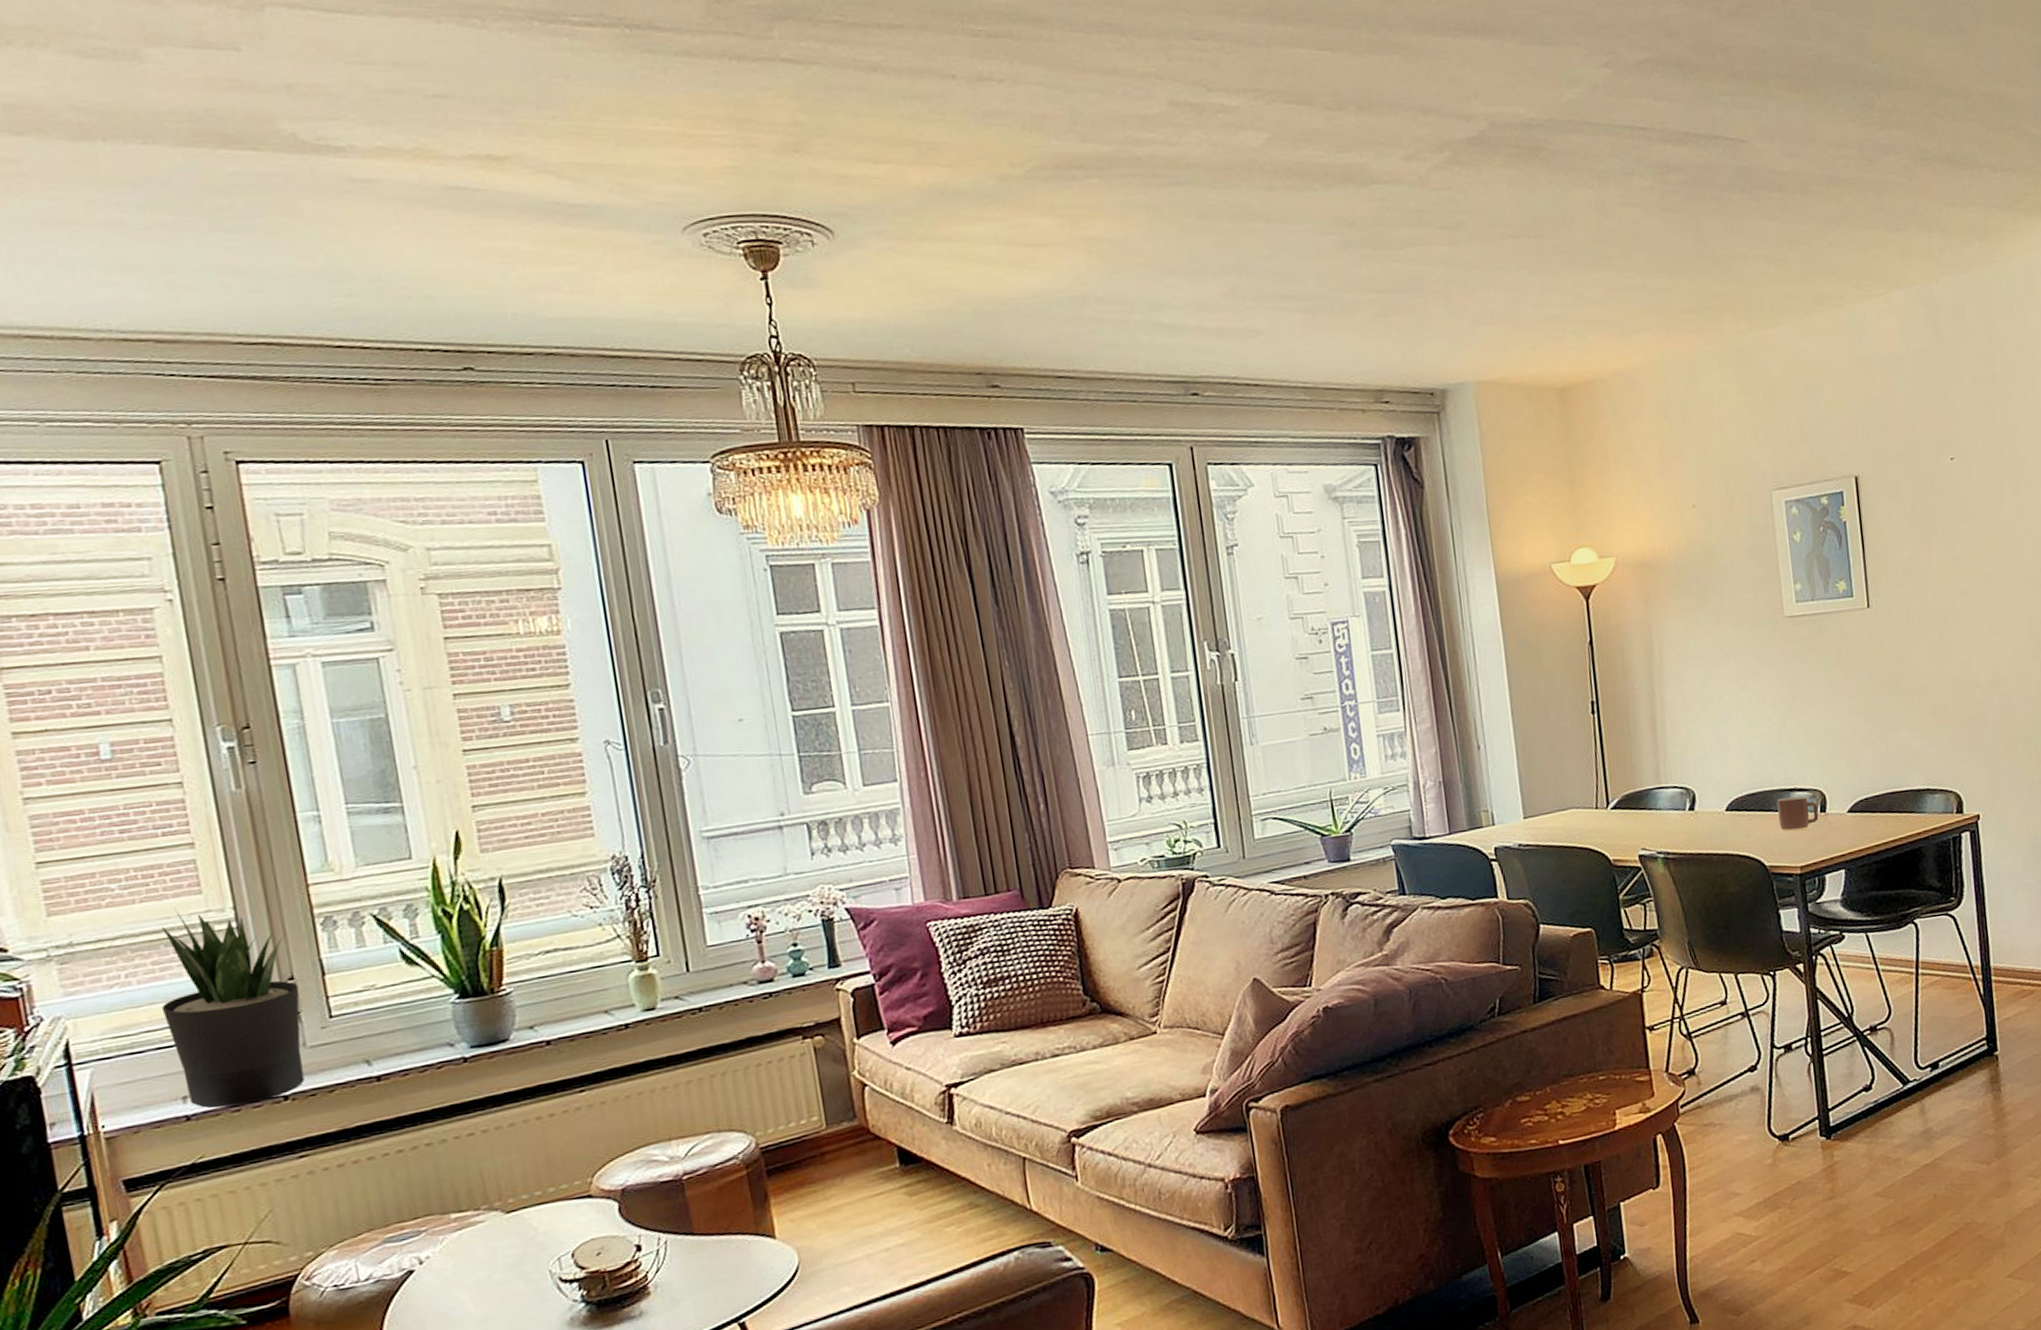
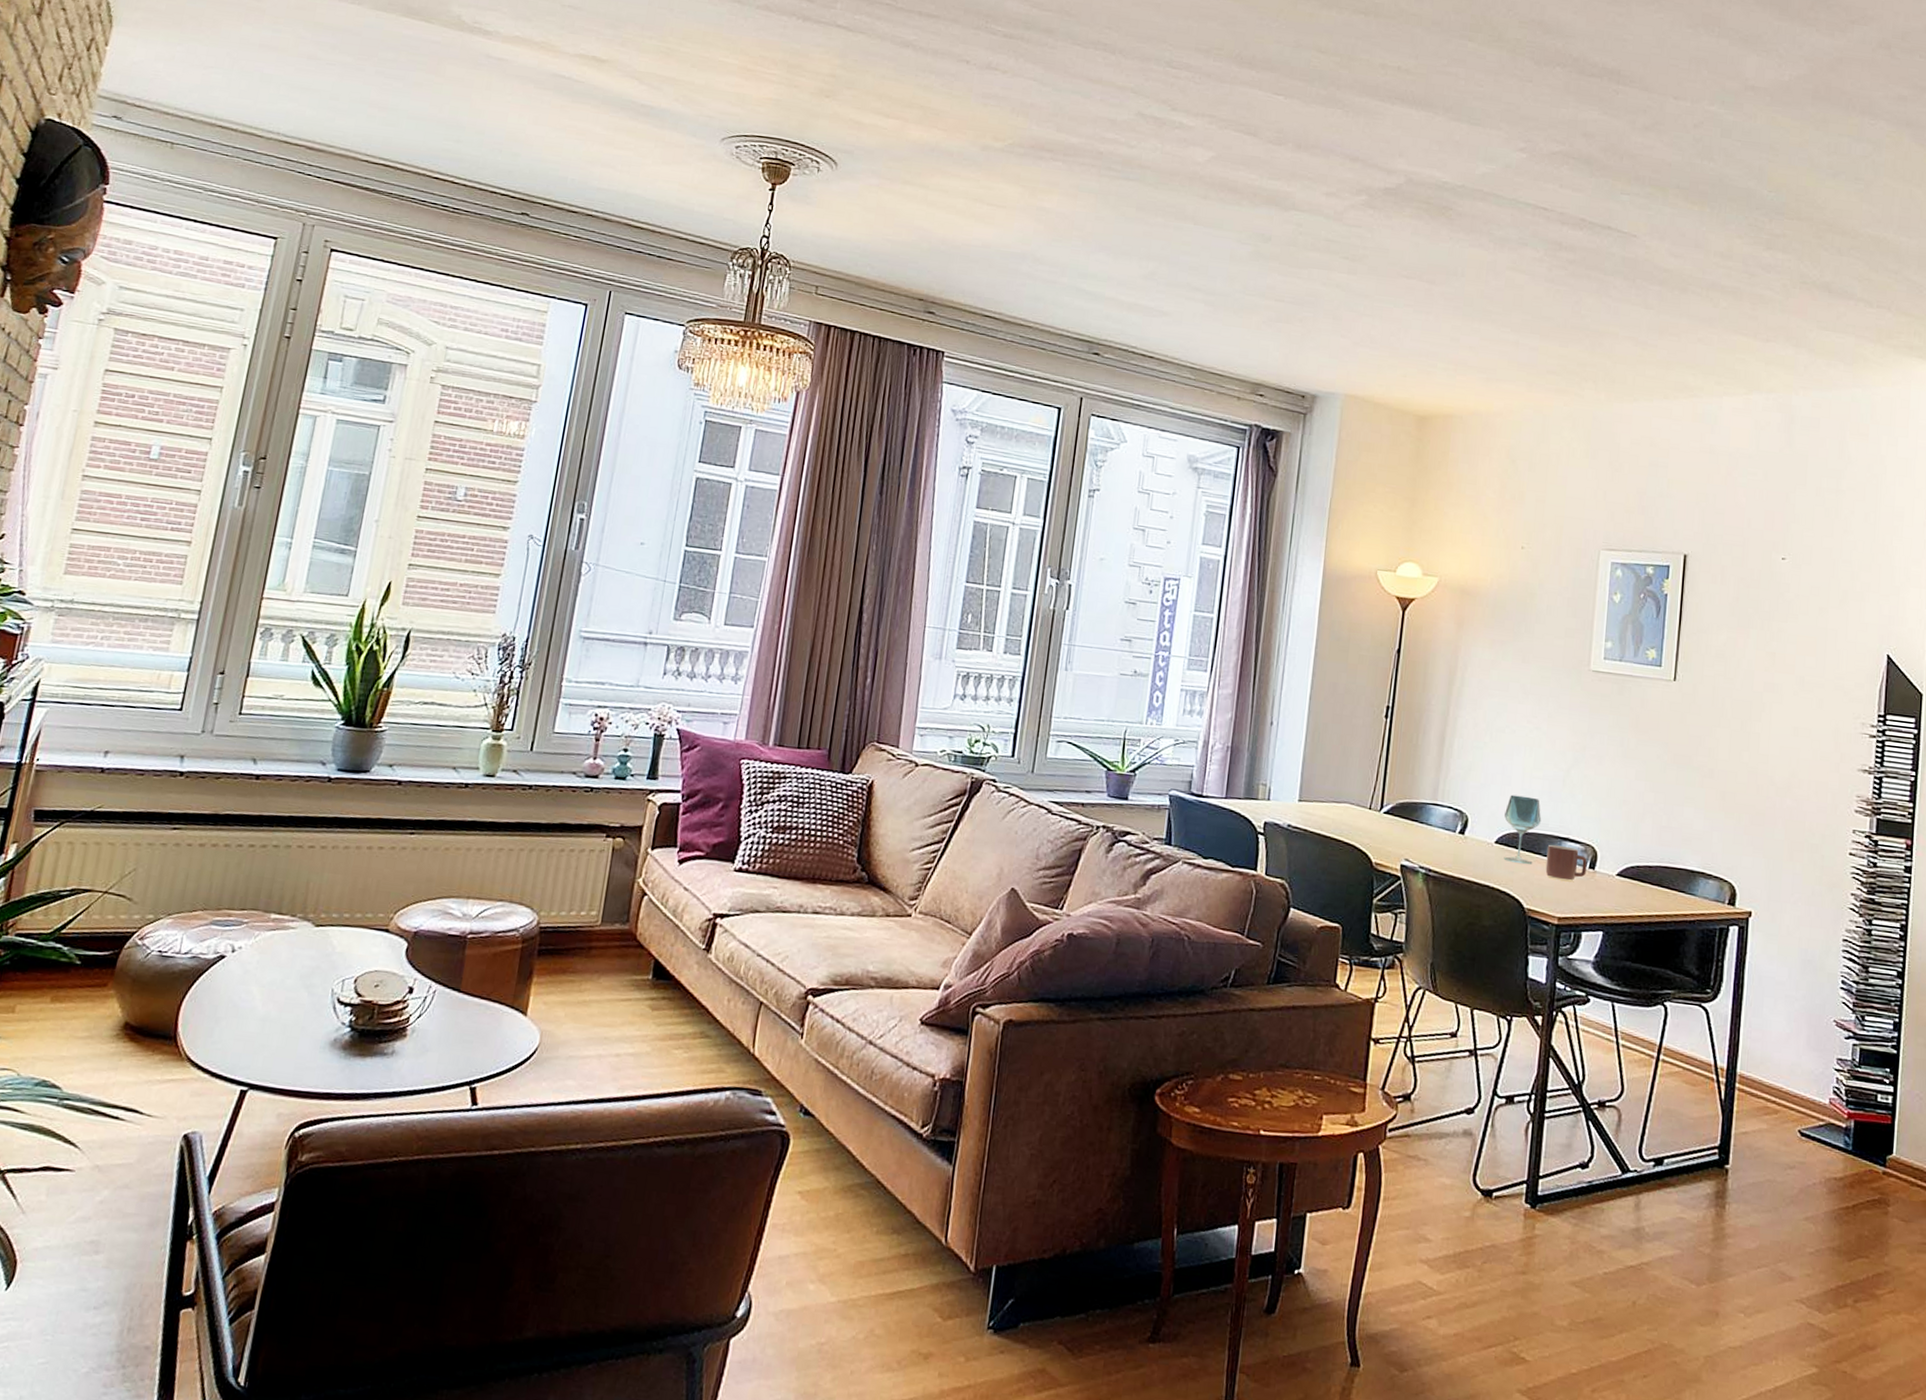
planter: present [161,907,305,1108] -> none [109,591,228,772]
wine glass: none [1729,757,1767,826] -> present [1503,794,1542,865]

